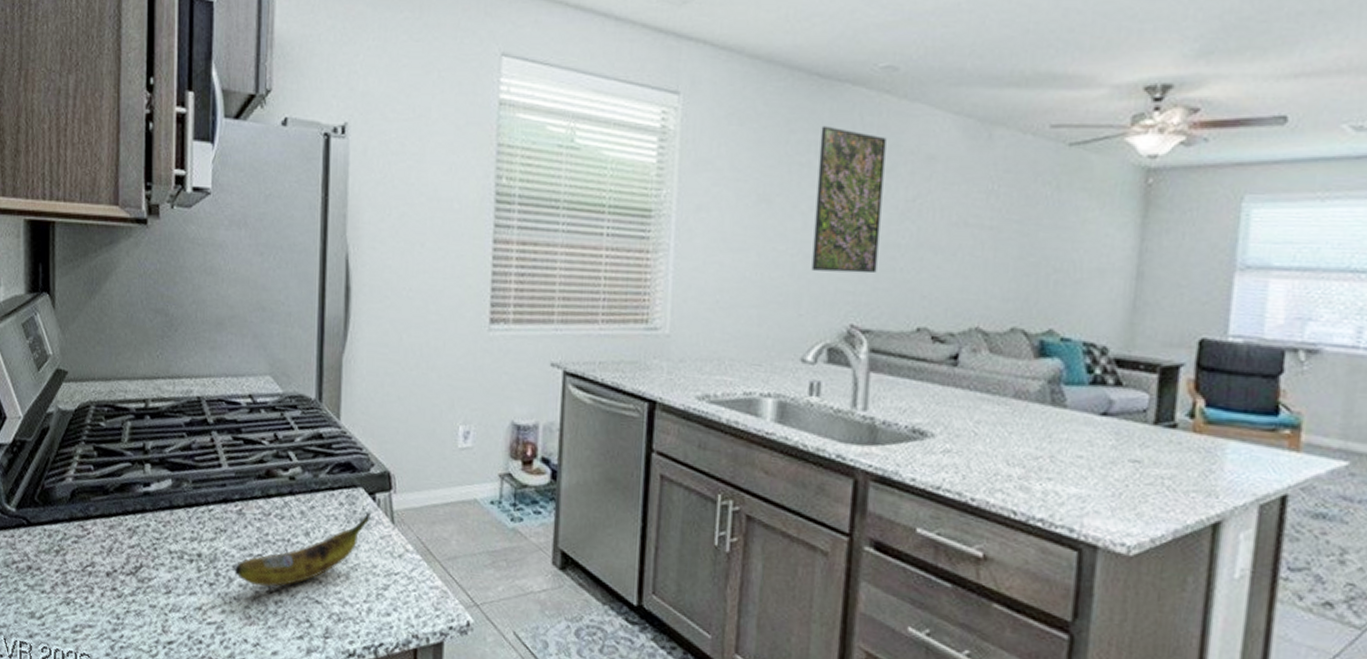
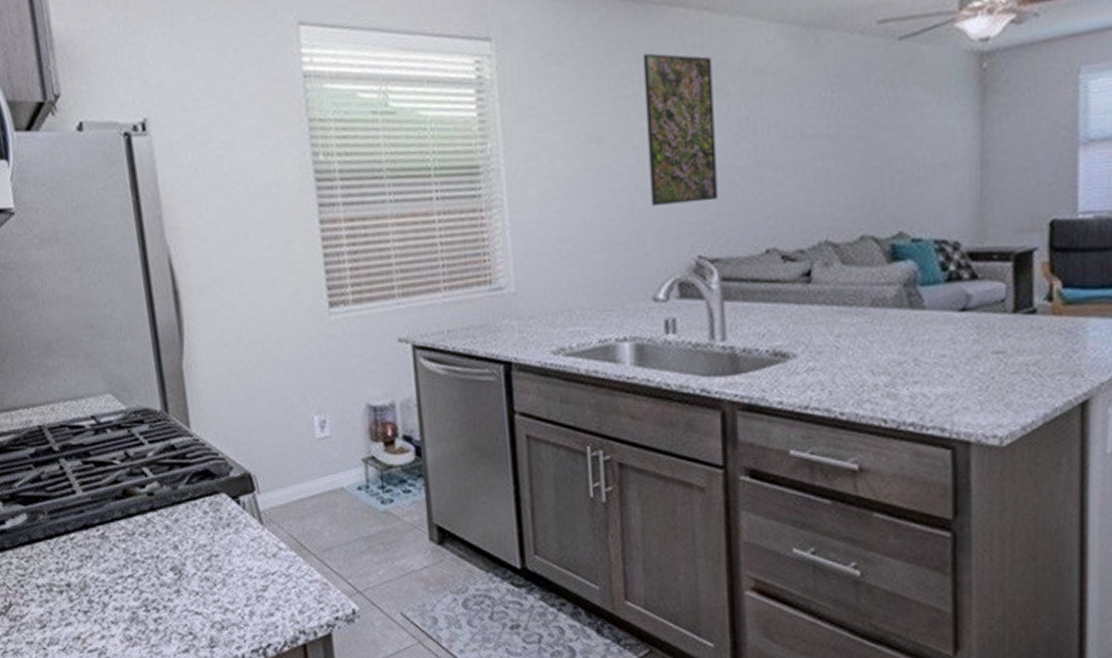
banana: present [234,512,370,587] -> none [106,516,238,607]

